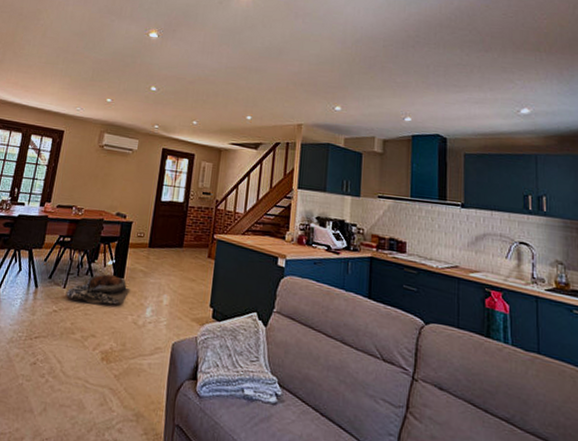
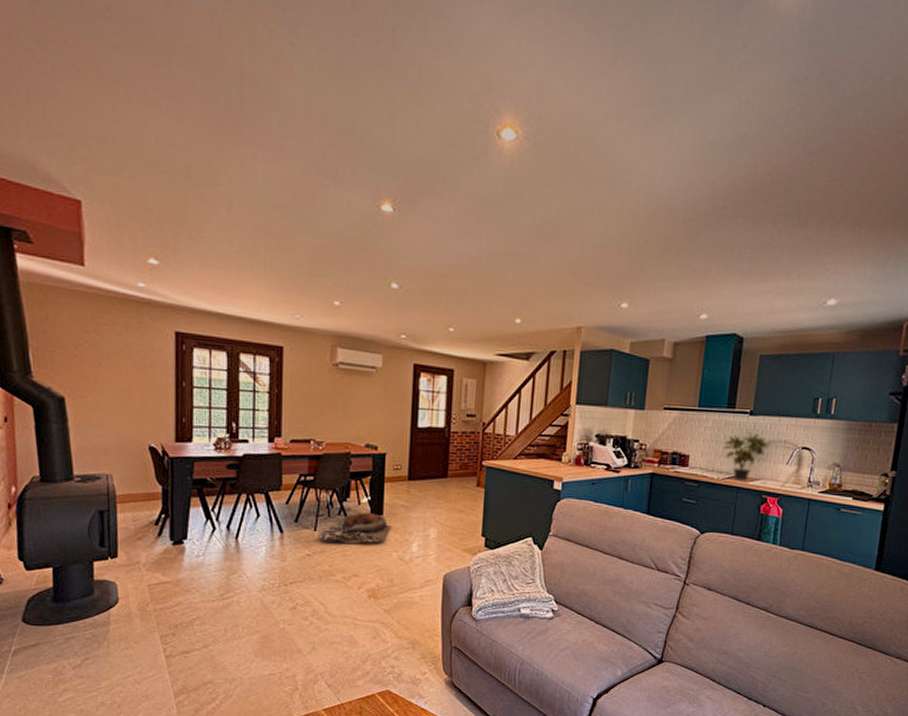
potted plant: none [438,224,485,273] -> present [723,432,769,481]

